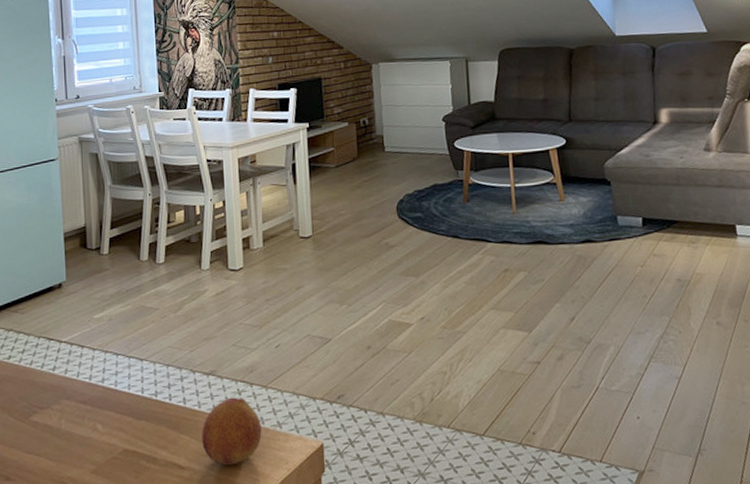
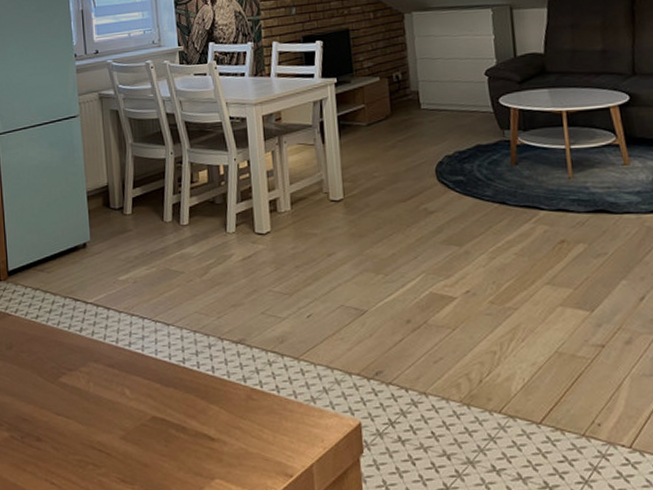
fruit: present [202,397,262,466] -> none [232,368,295,440]

